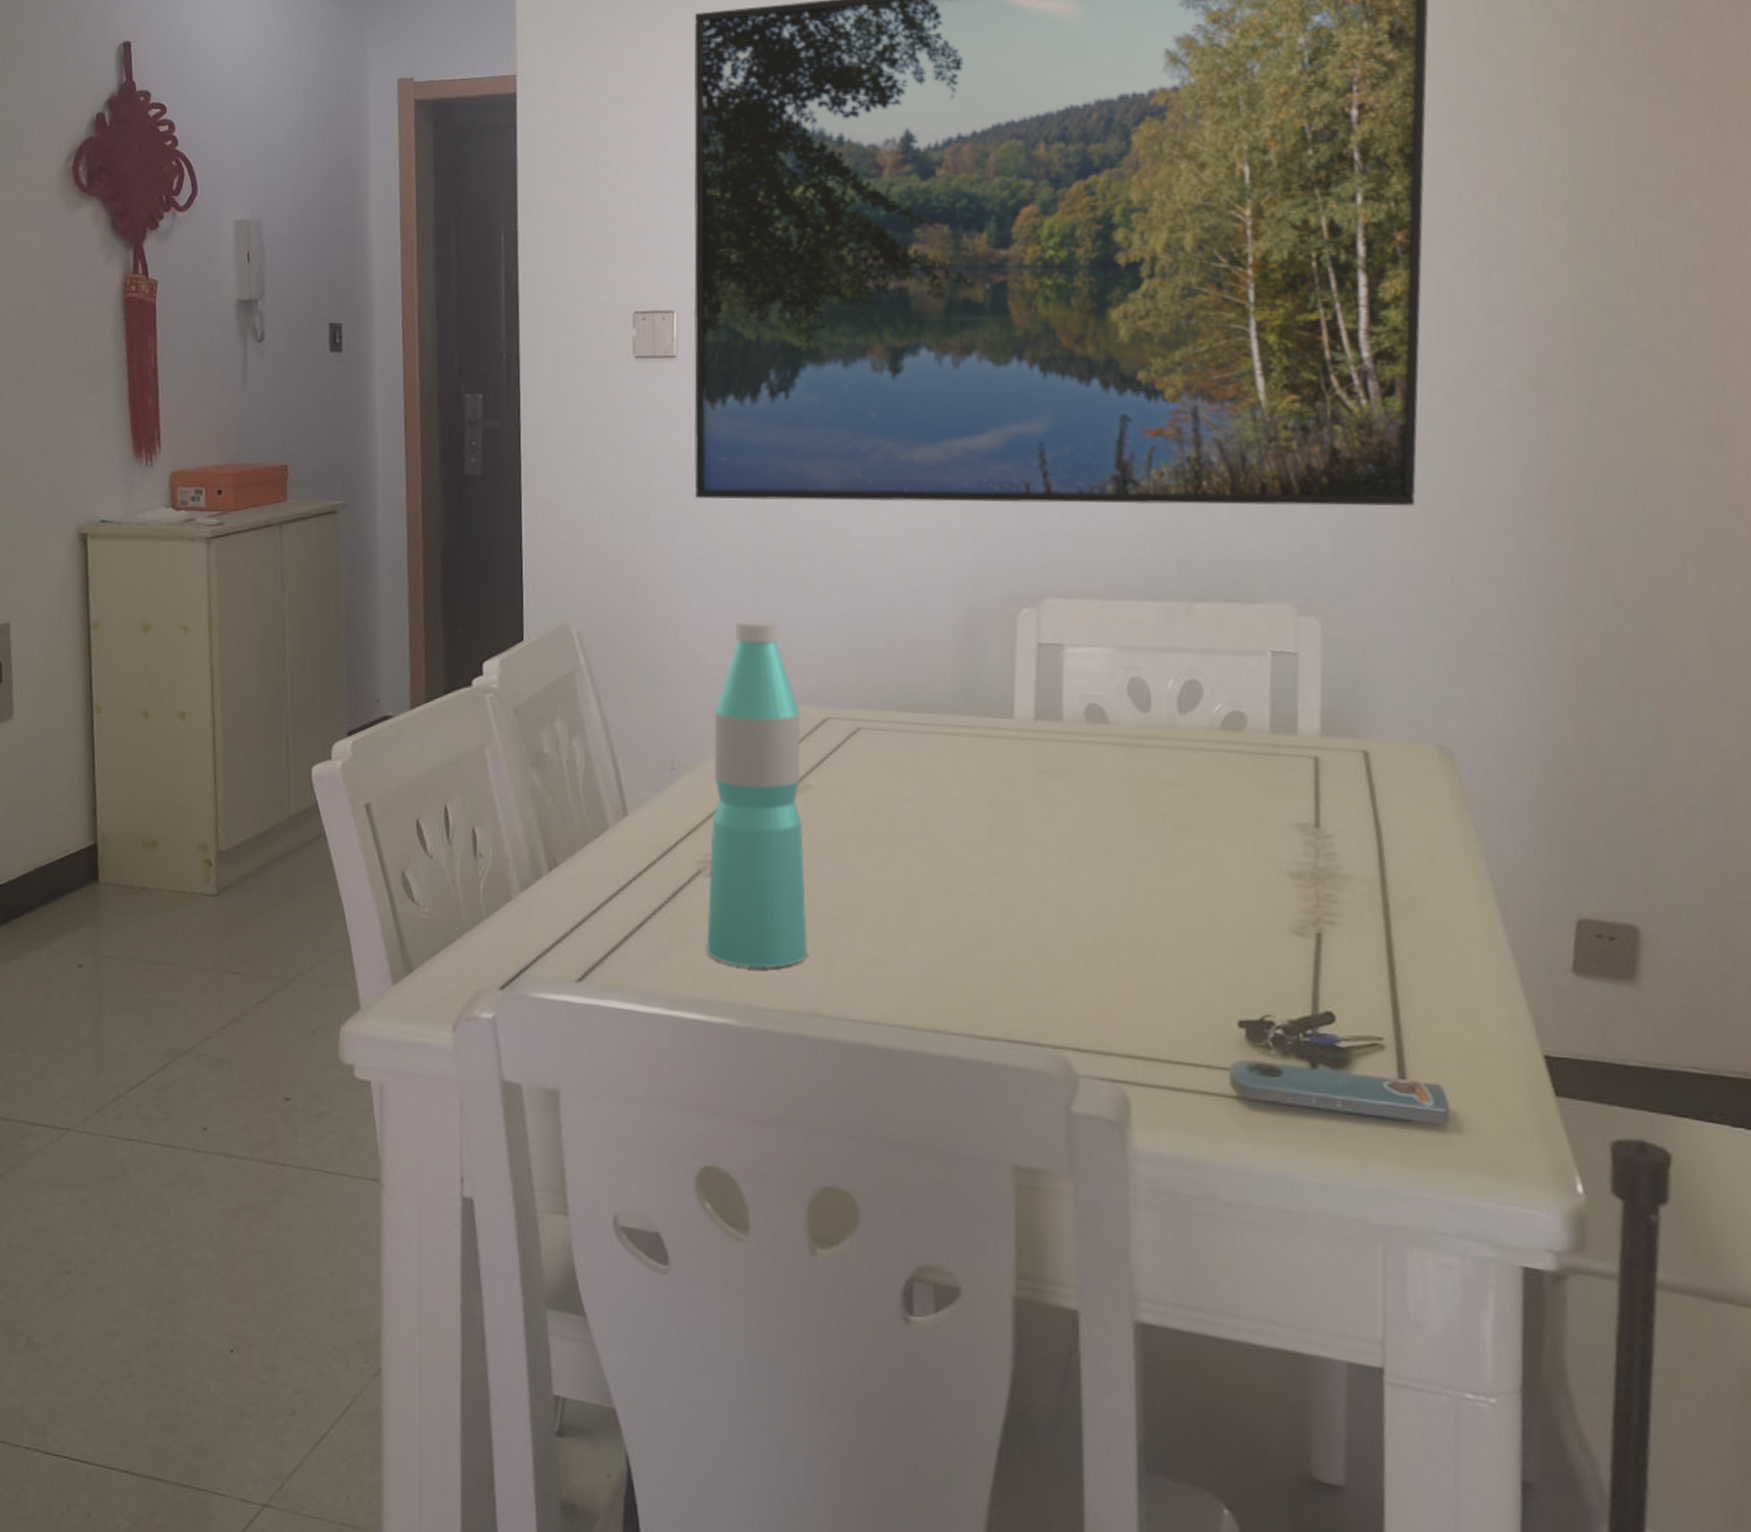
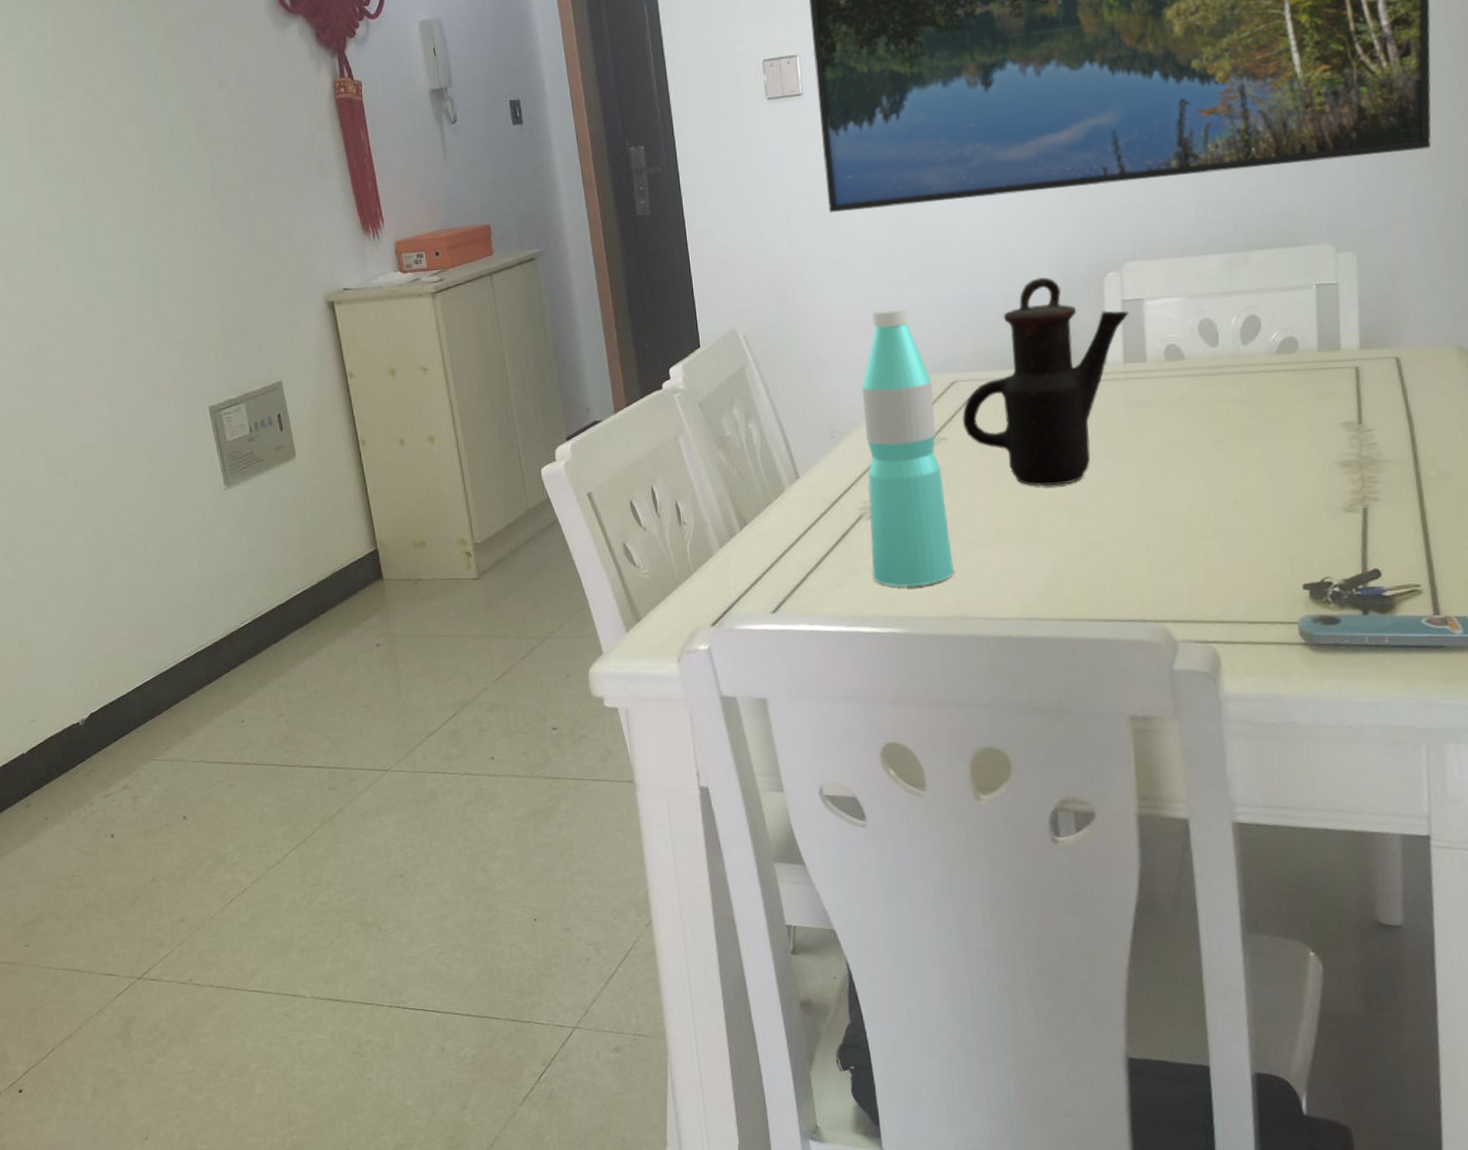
teapot: none [834,603,1045,861] -> present [962,277,1129,487]

